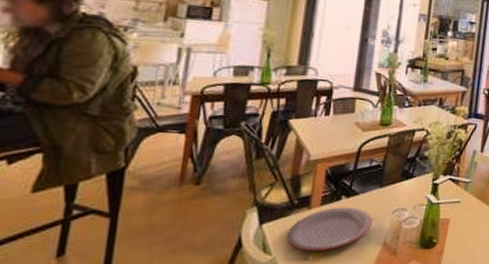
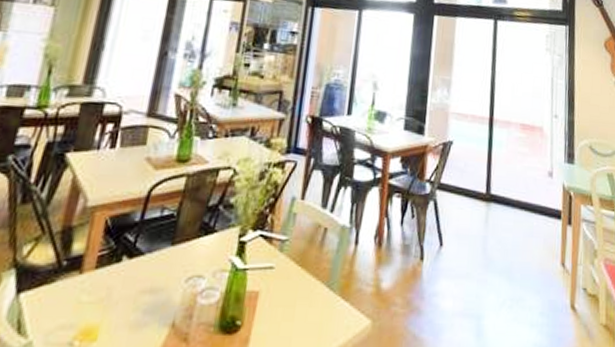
plate: present [286,207,373,252] -> none [48,272,160,334]

